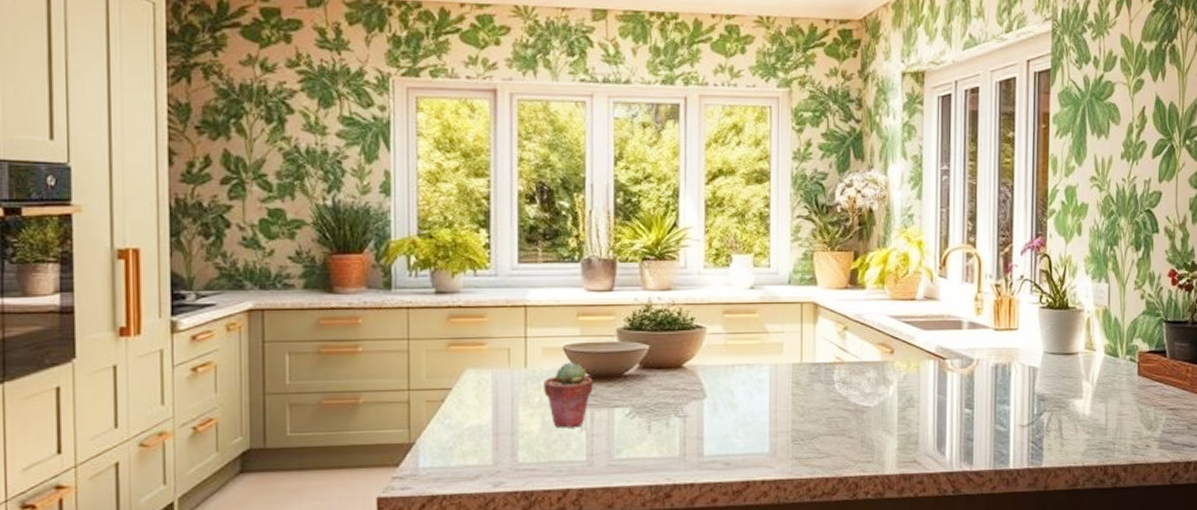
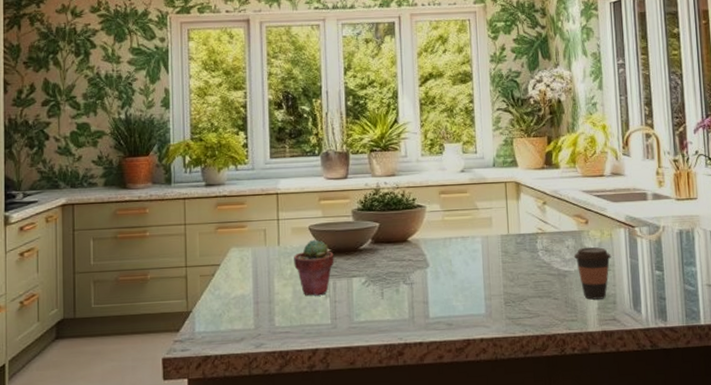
coffee cup: none [874,380,917,439] -> present [573,246,612,300]

